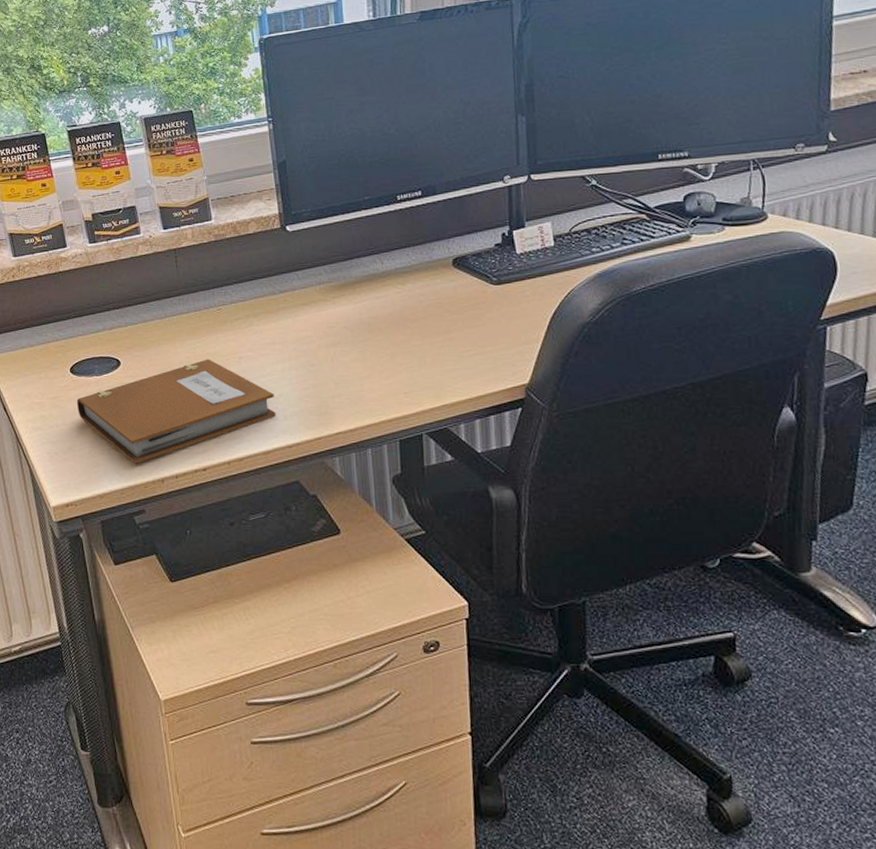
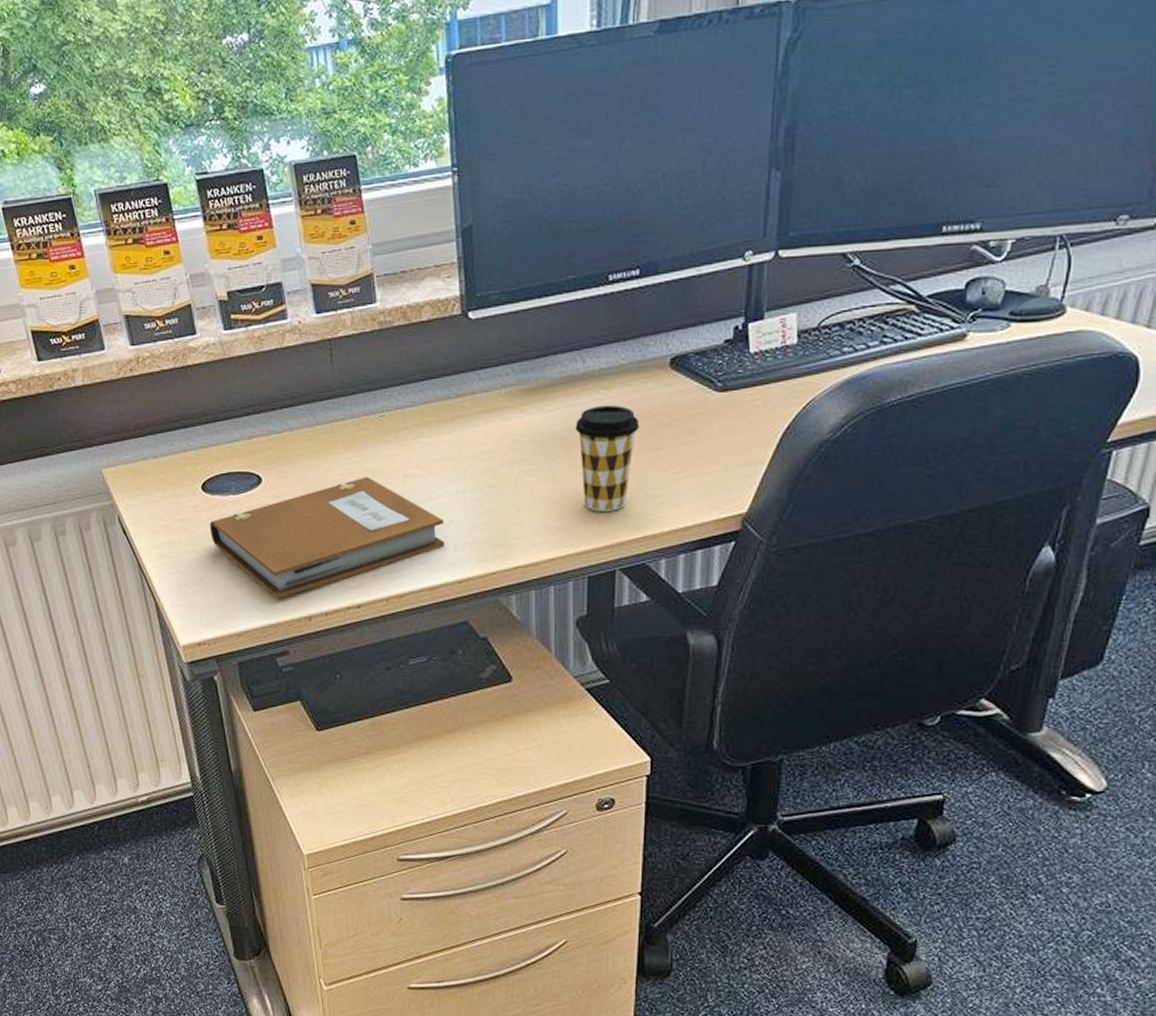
coffee cup: none [379,297,433,384] -> present [575,406,640,511]

